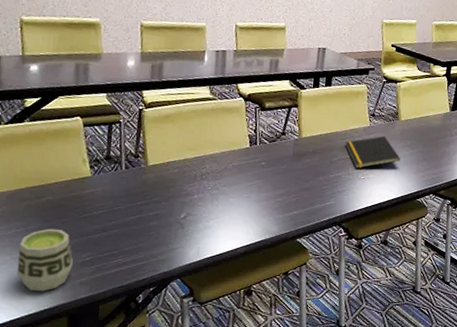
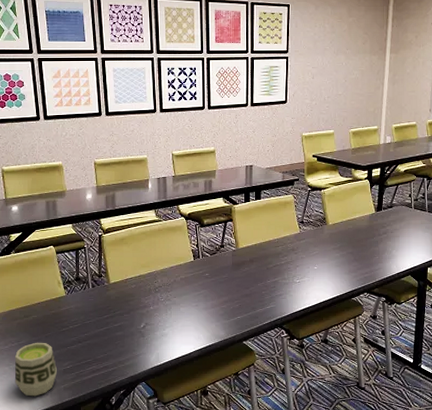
notepad: present [345,135,401,169] -> none [278,240,332,273]

